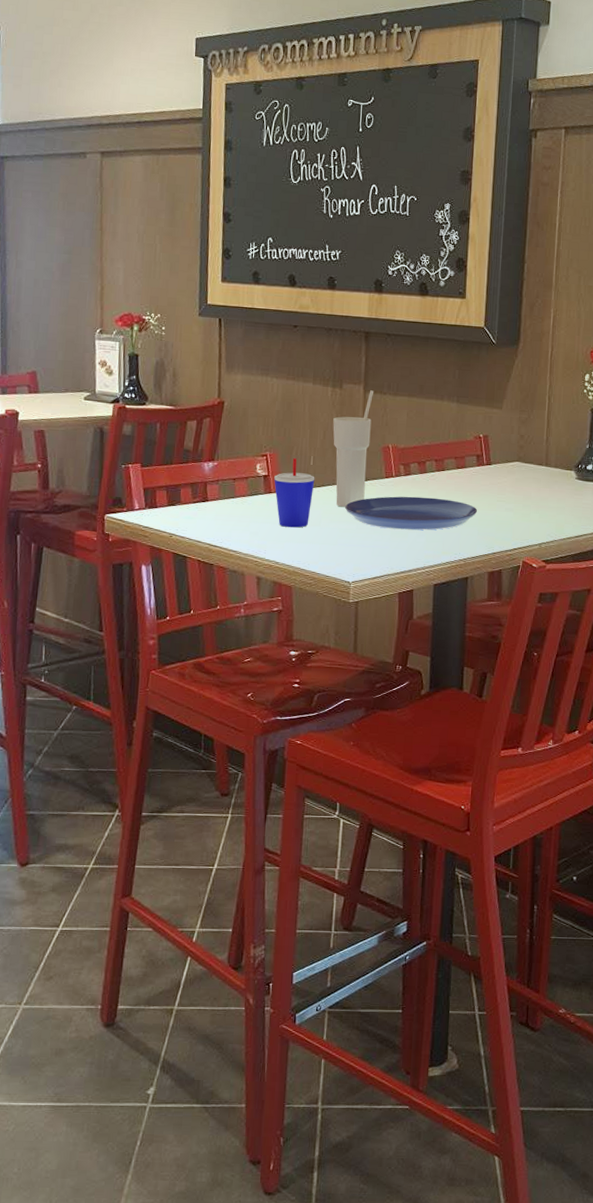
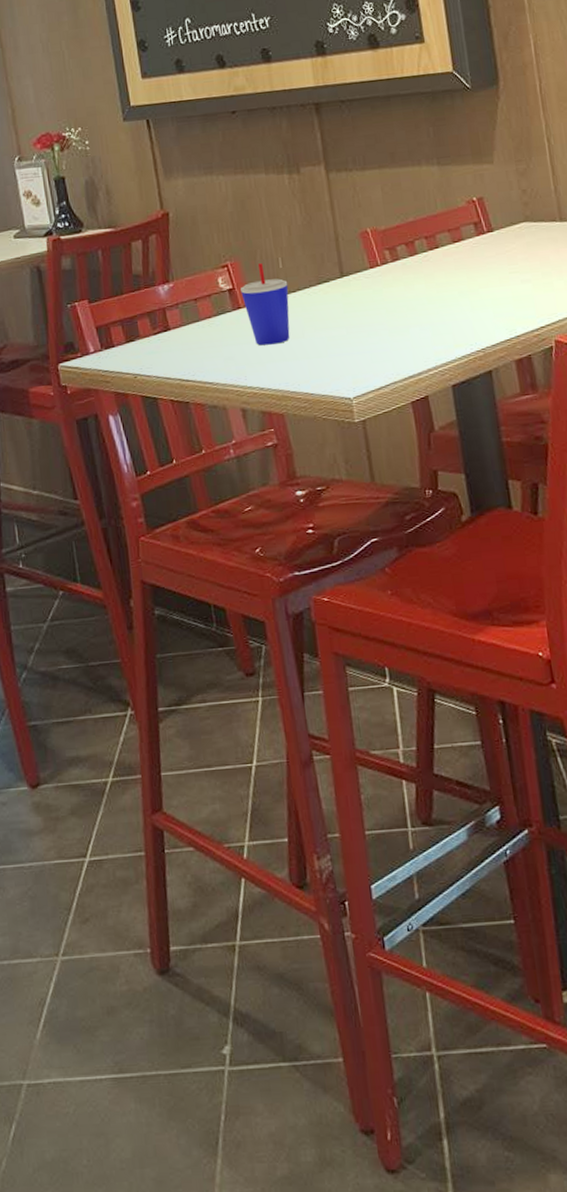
cup: present [333,390,375,508] -> none [296,169,350,312]
plate: present [345,496,478,531] -> none [329,281,488,328]

